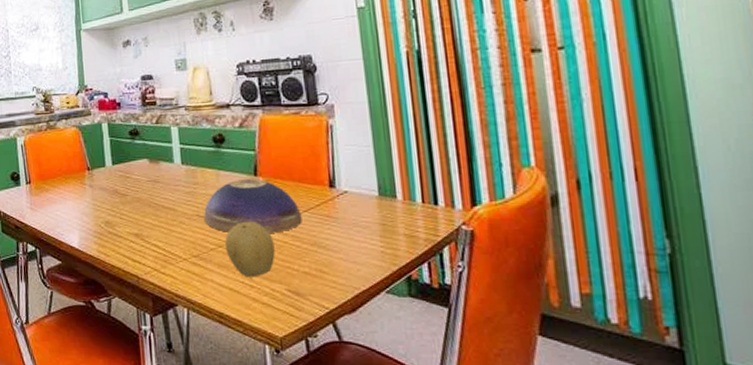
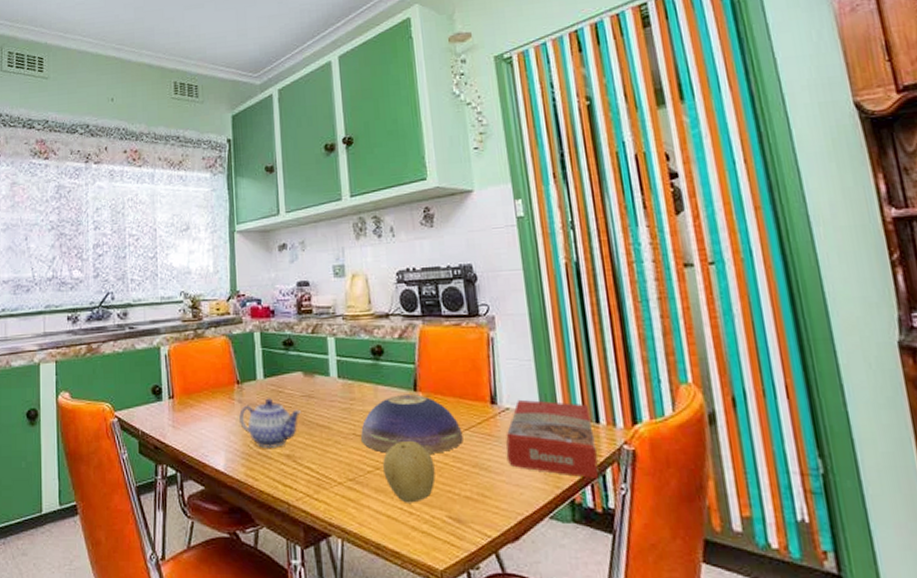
teapot: none [90,183,149,229] -> present [239,398,302,449]
macaroni box: none [344,183,436,257] -> present [506,399,599,478]

